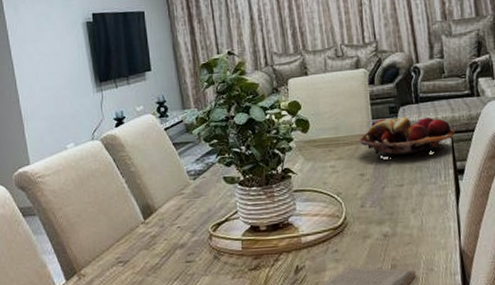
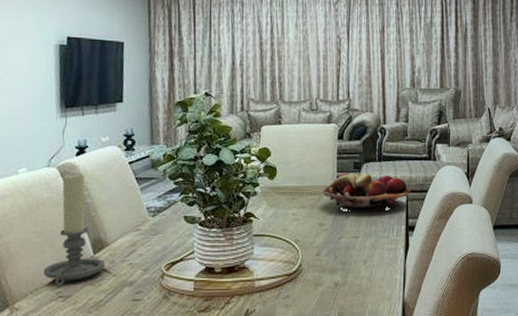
candle holder: none [101,144,156,252] -> present [43,174,106,286]

